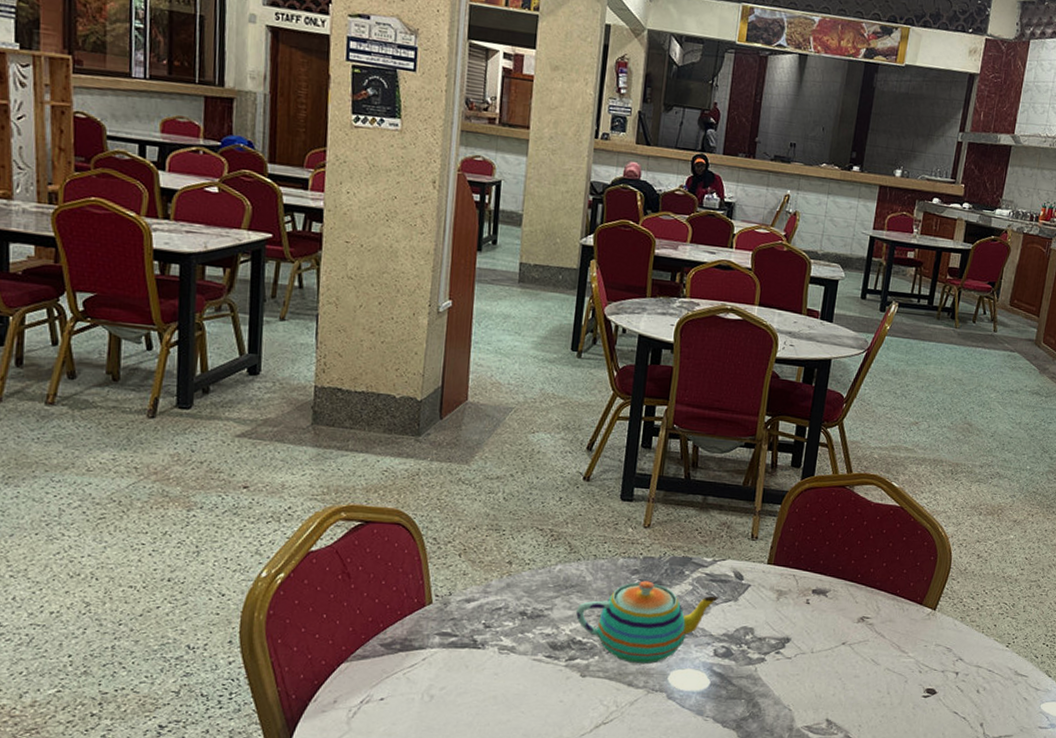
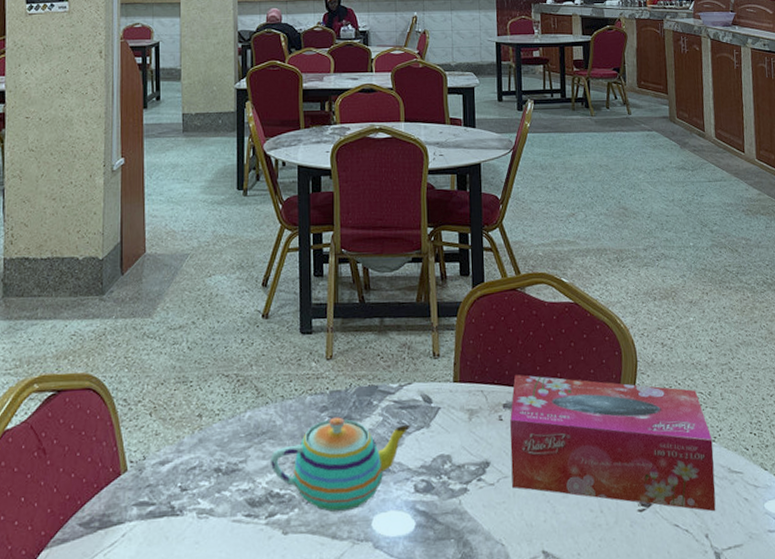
tissue box: none [808,565,1007,706] -> present [509,375,716,512]

